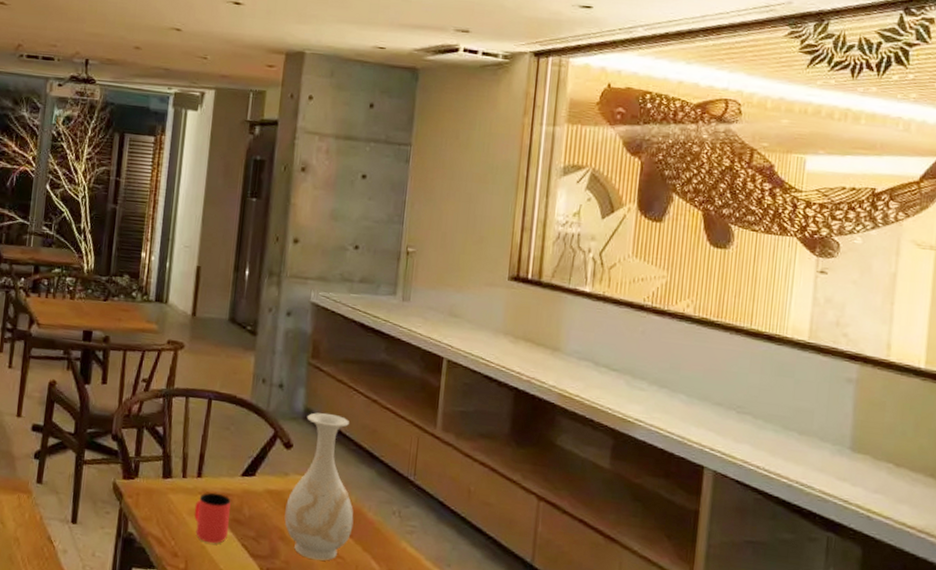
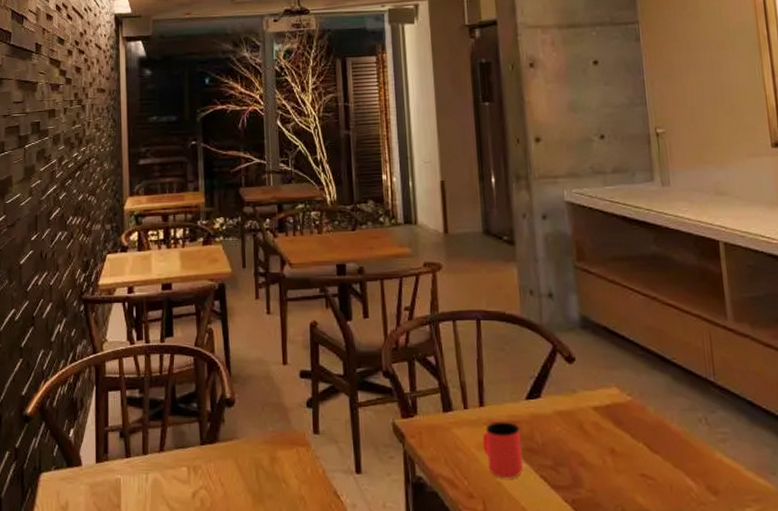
vase: present [284,412,354,561] -> none [579,319,658,484]

